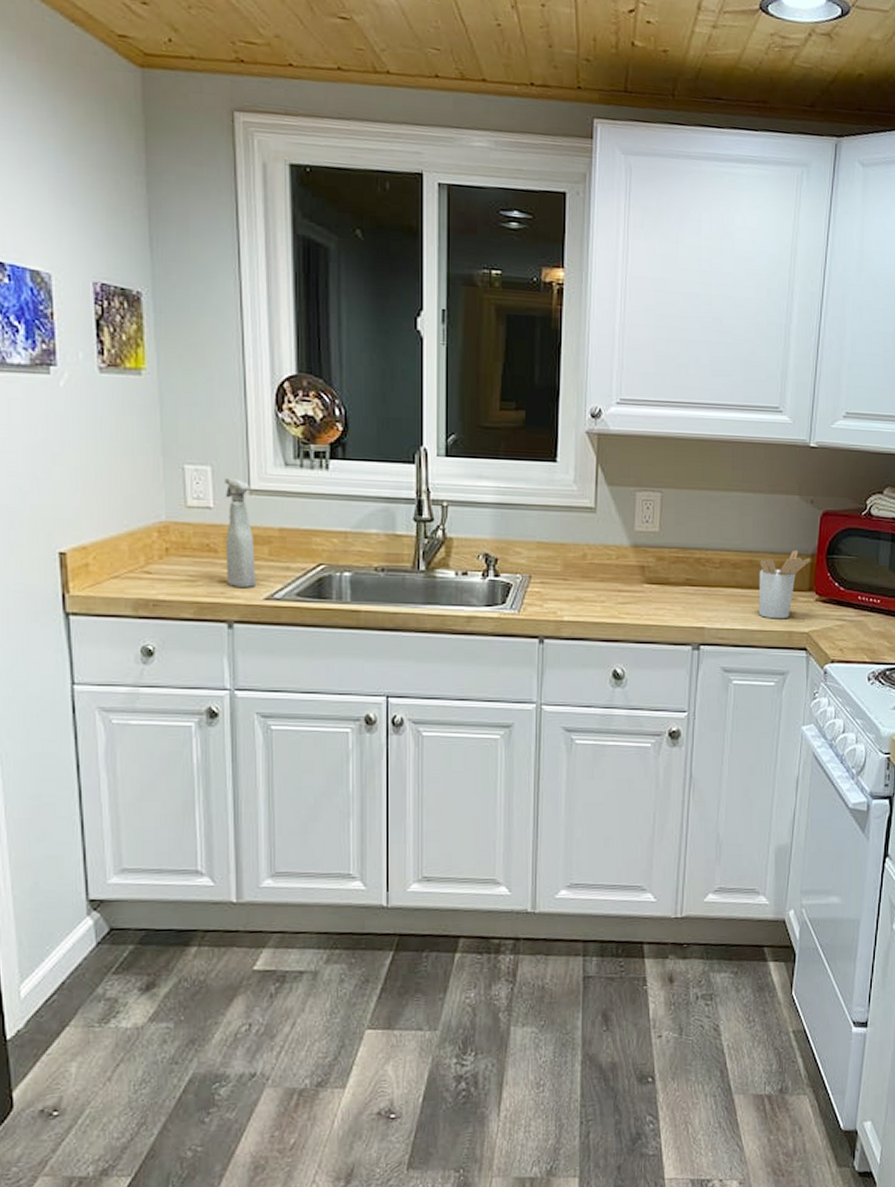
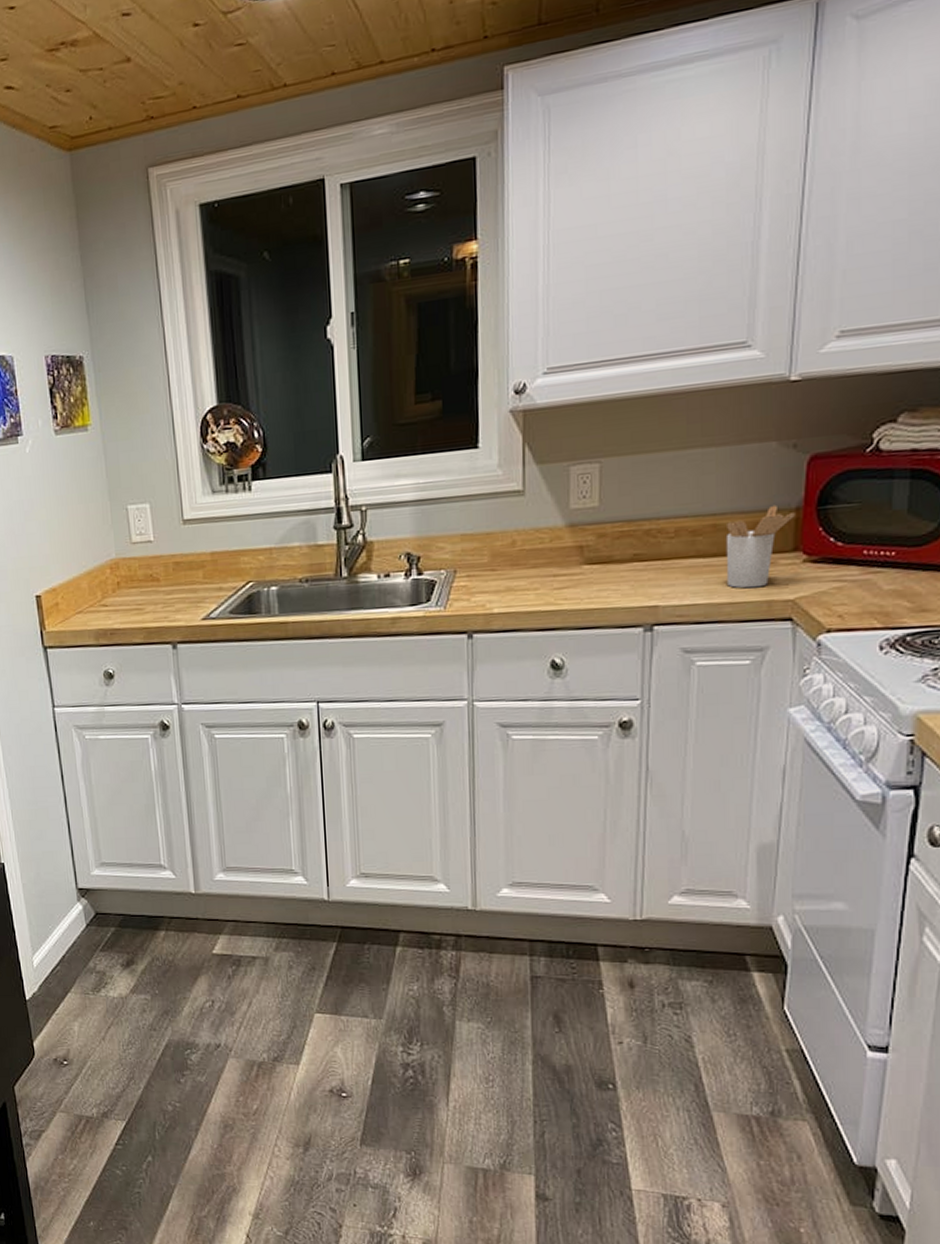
spray bottle: present [225,477,255,587] -> none [161,511,193,611]

